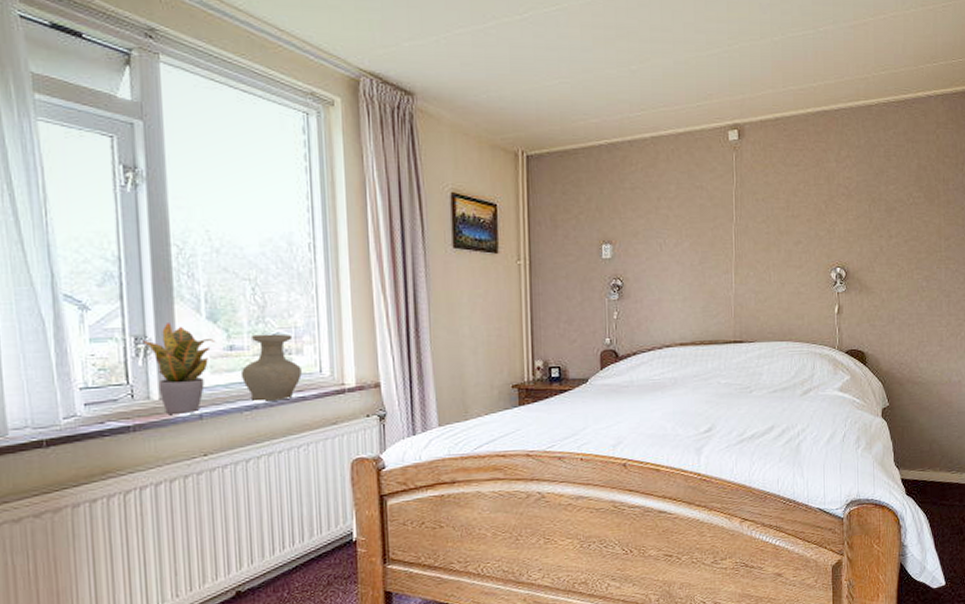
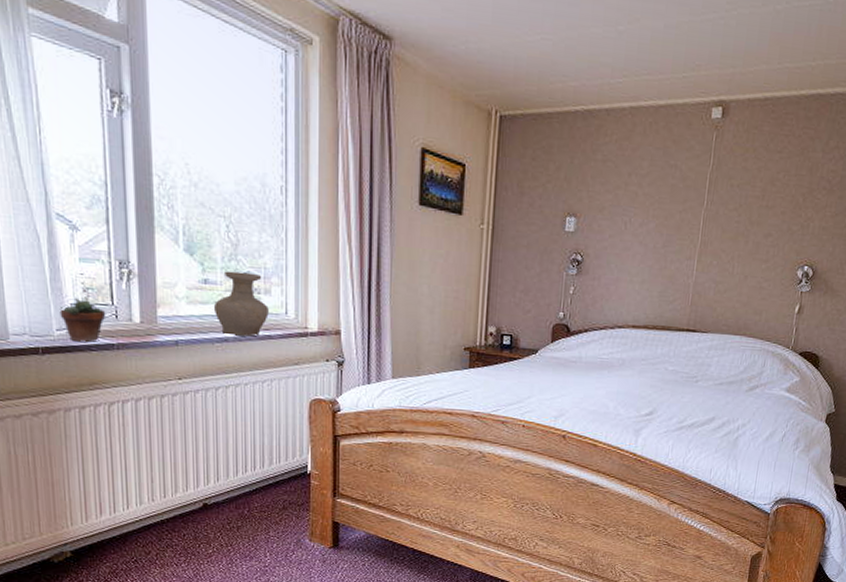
succulent plant: none [67,367,121,428] -> present [59,286,106,342]
potted plant: present [143,323,216,416] -> none [126,251,192,340]

